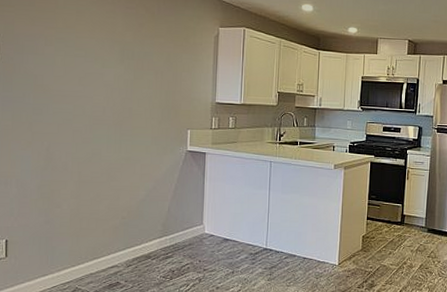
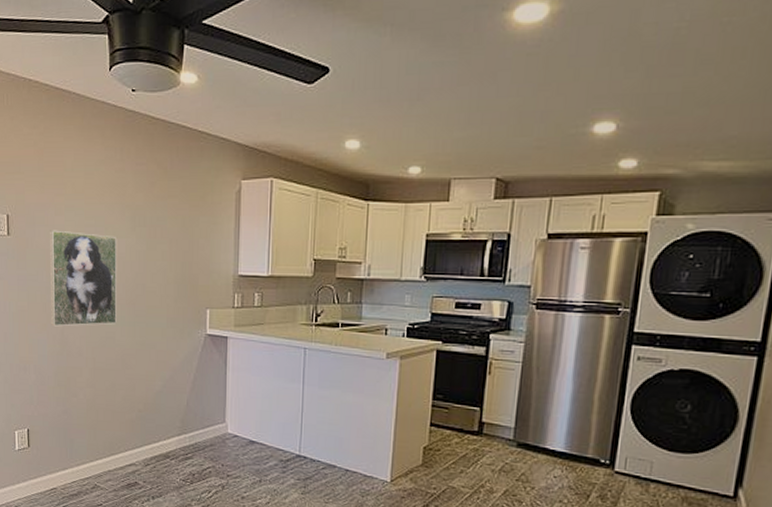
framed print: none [35,58,107,144] -> present [49,230,118,327]

